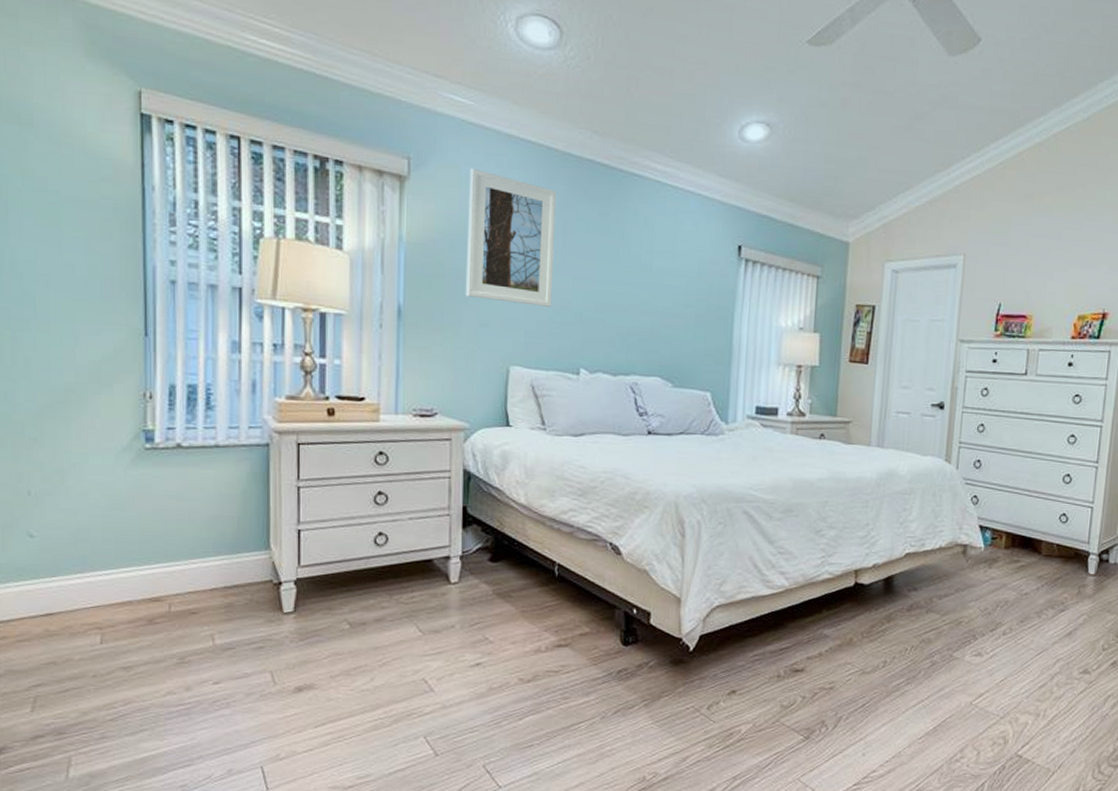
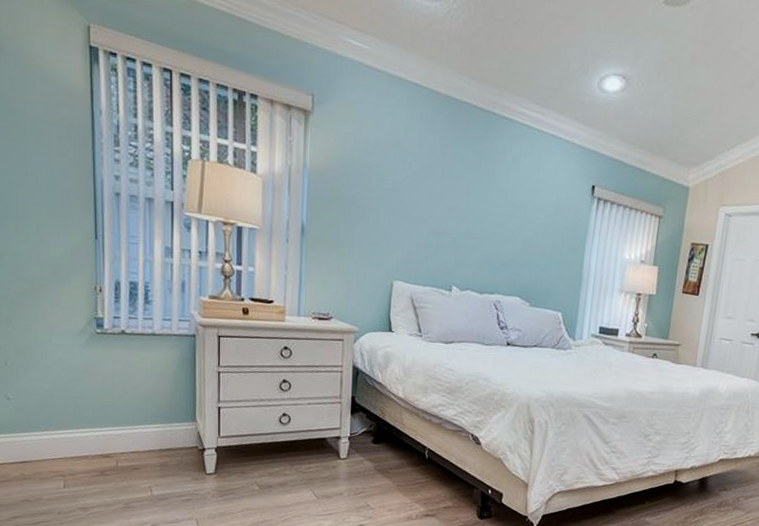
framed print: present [465,169,556,307] -> none [357,106,437,231]

